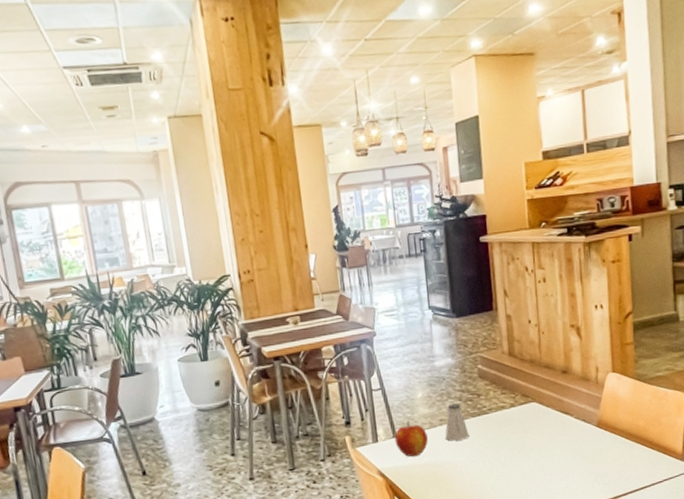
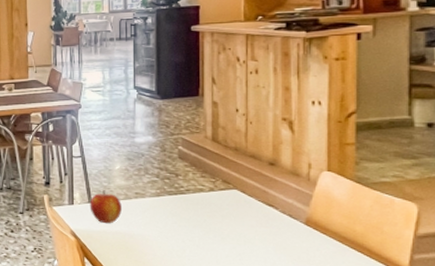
saltshaker: present [445,403,469,441] -> none [139,179,163,215]

